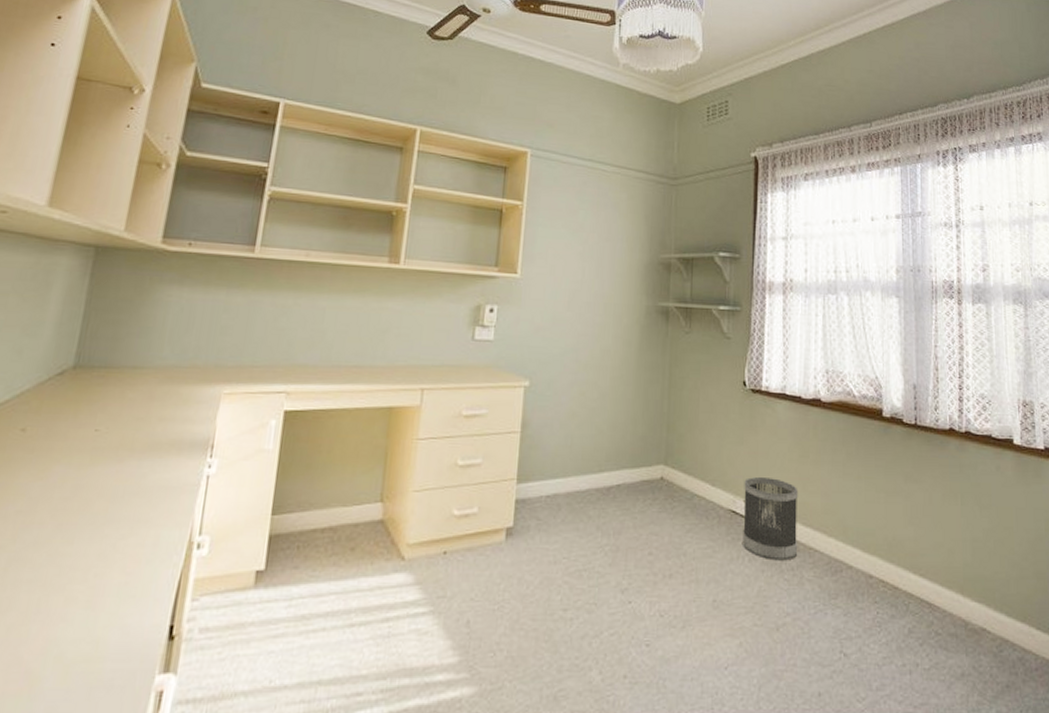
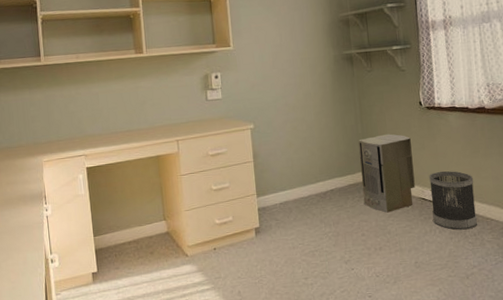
air purifier: none [657,418,727,526] -> present [359,134,415,213]

